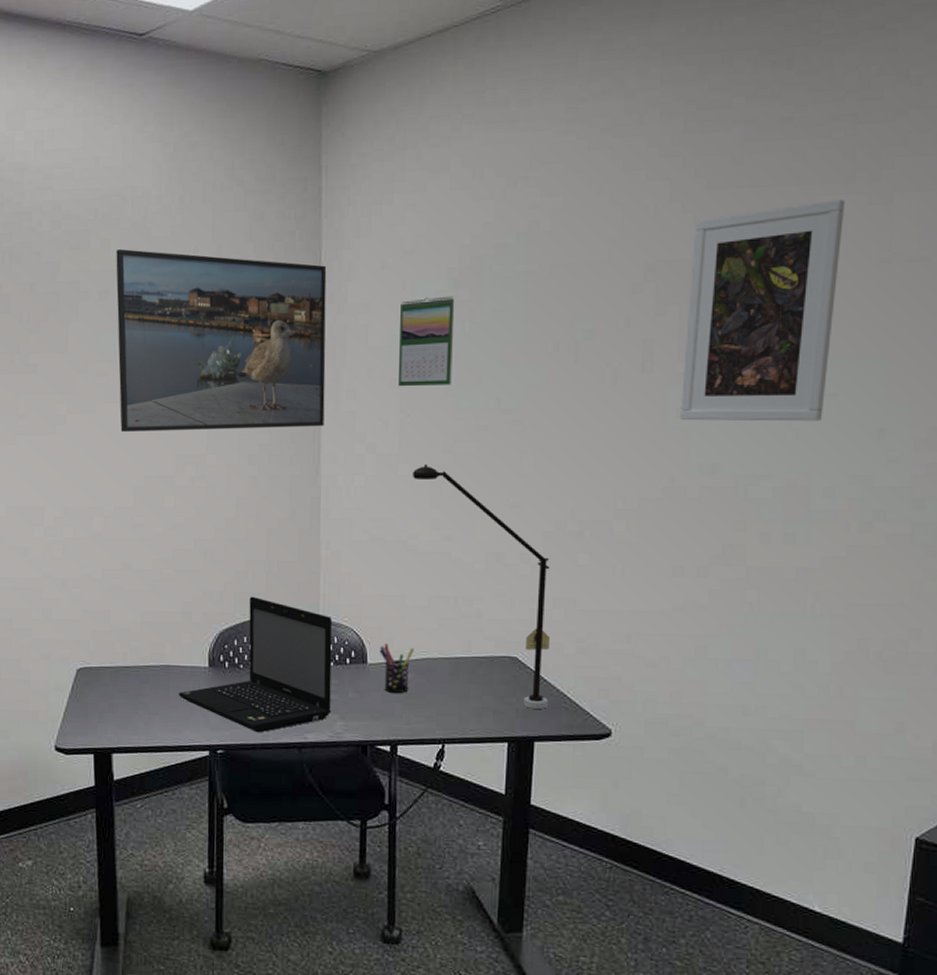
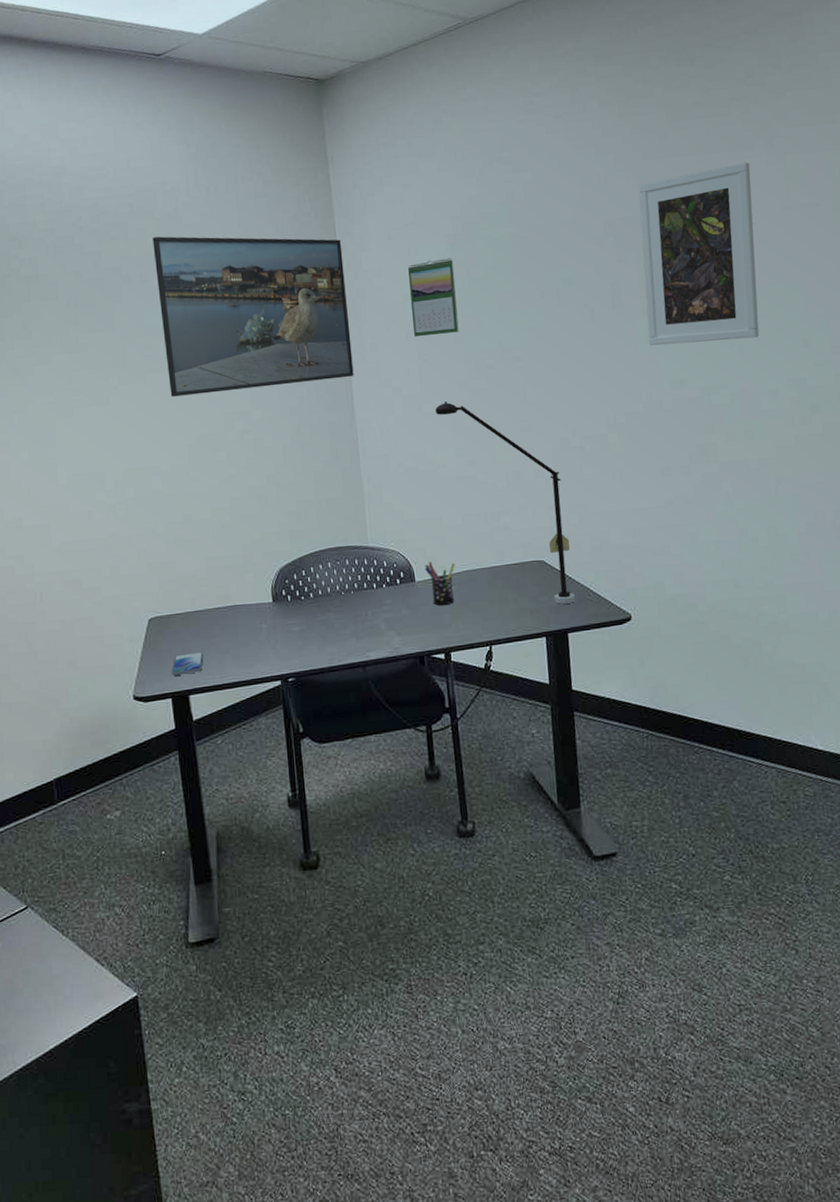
smartphone: none [95,710,131,732] -> present [171,652,204,676]
laptop: present [178,596,333,733] -> none [247,532,389,658]

